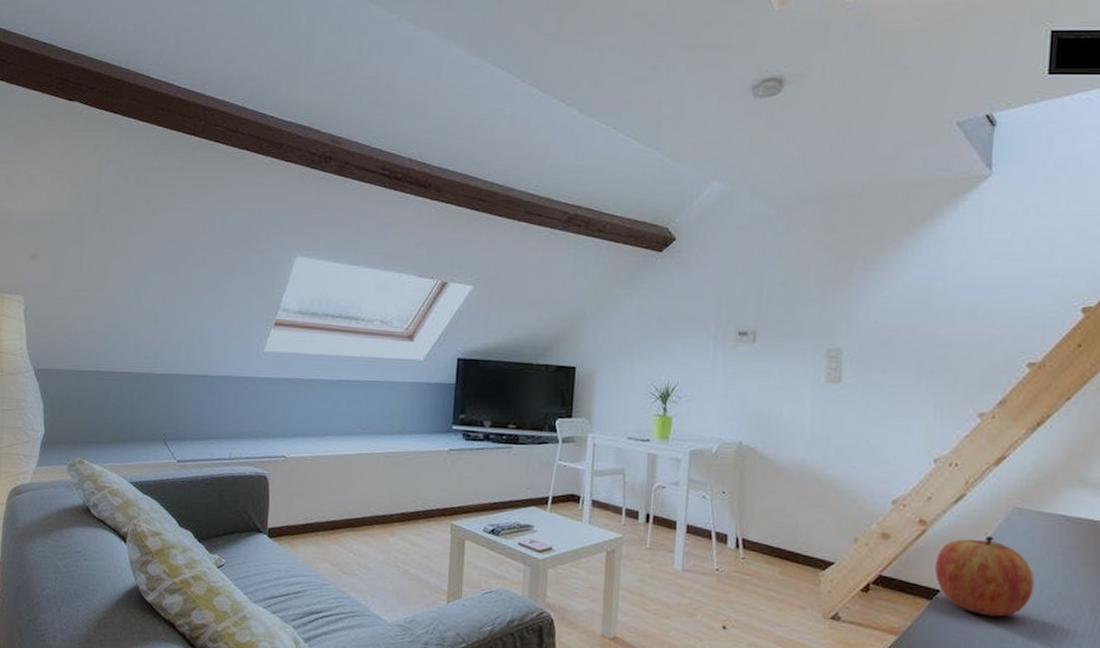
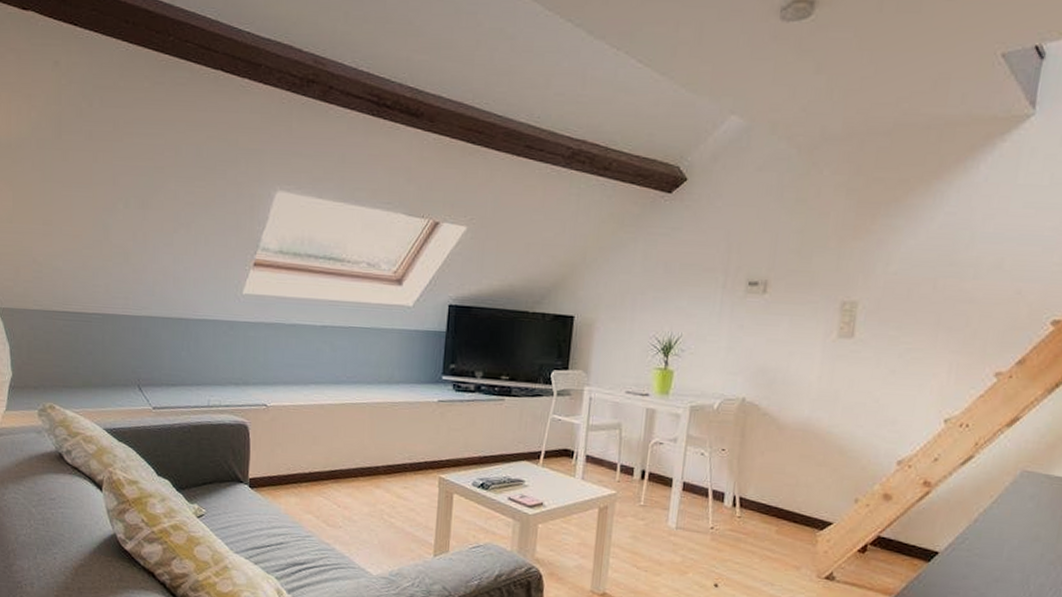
apple: present [935,535,1035,617] -> none [935,498,1036,580]

